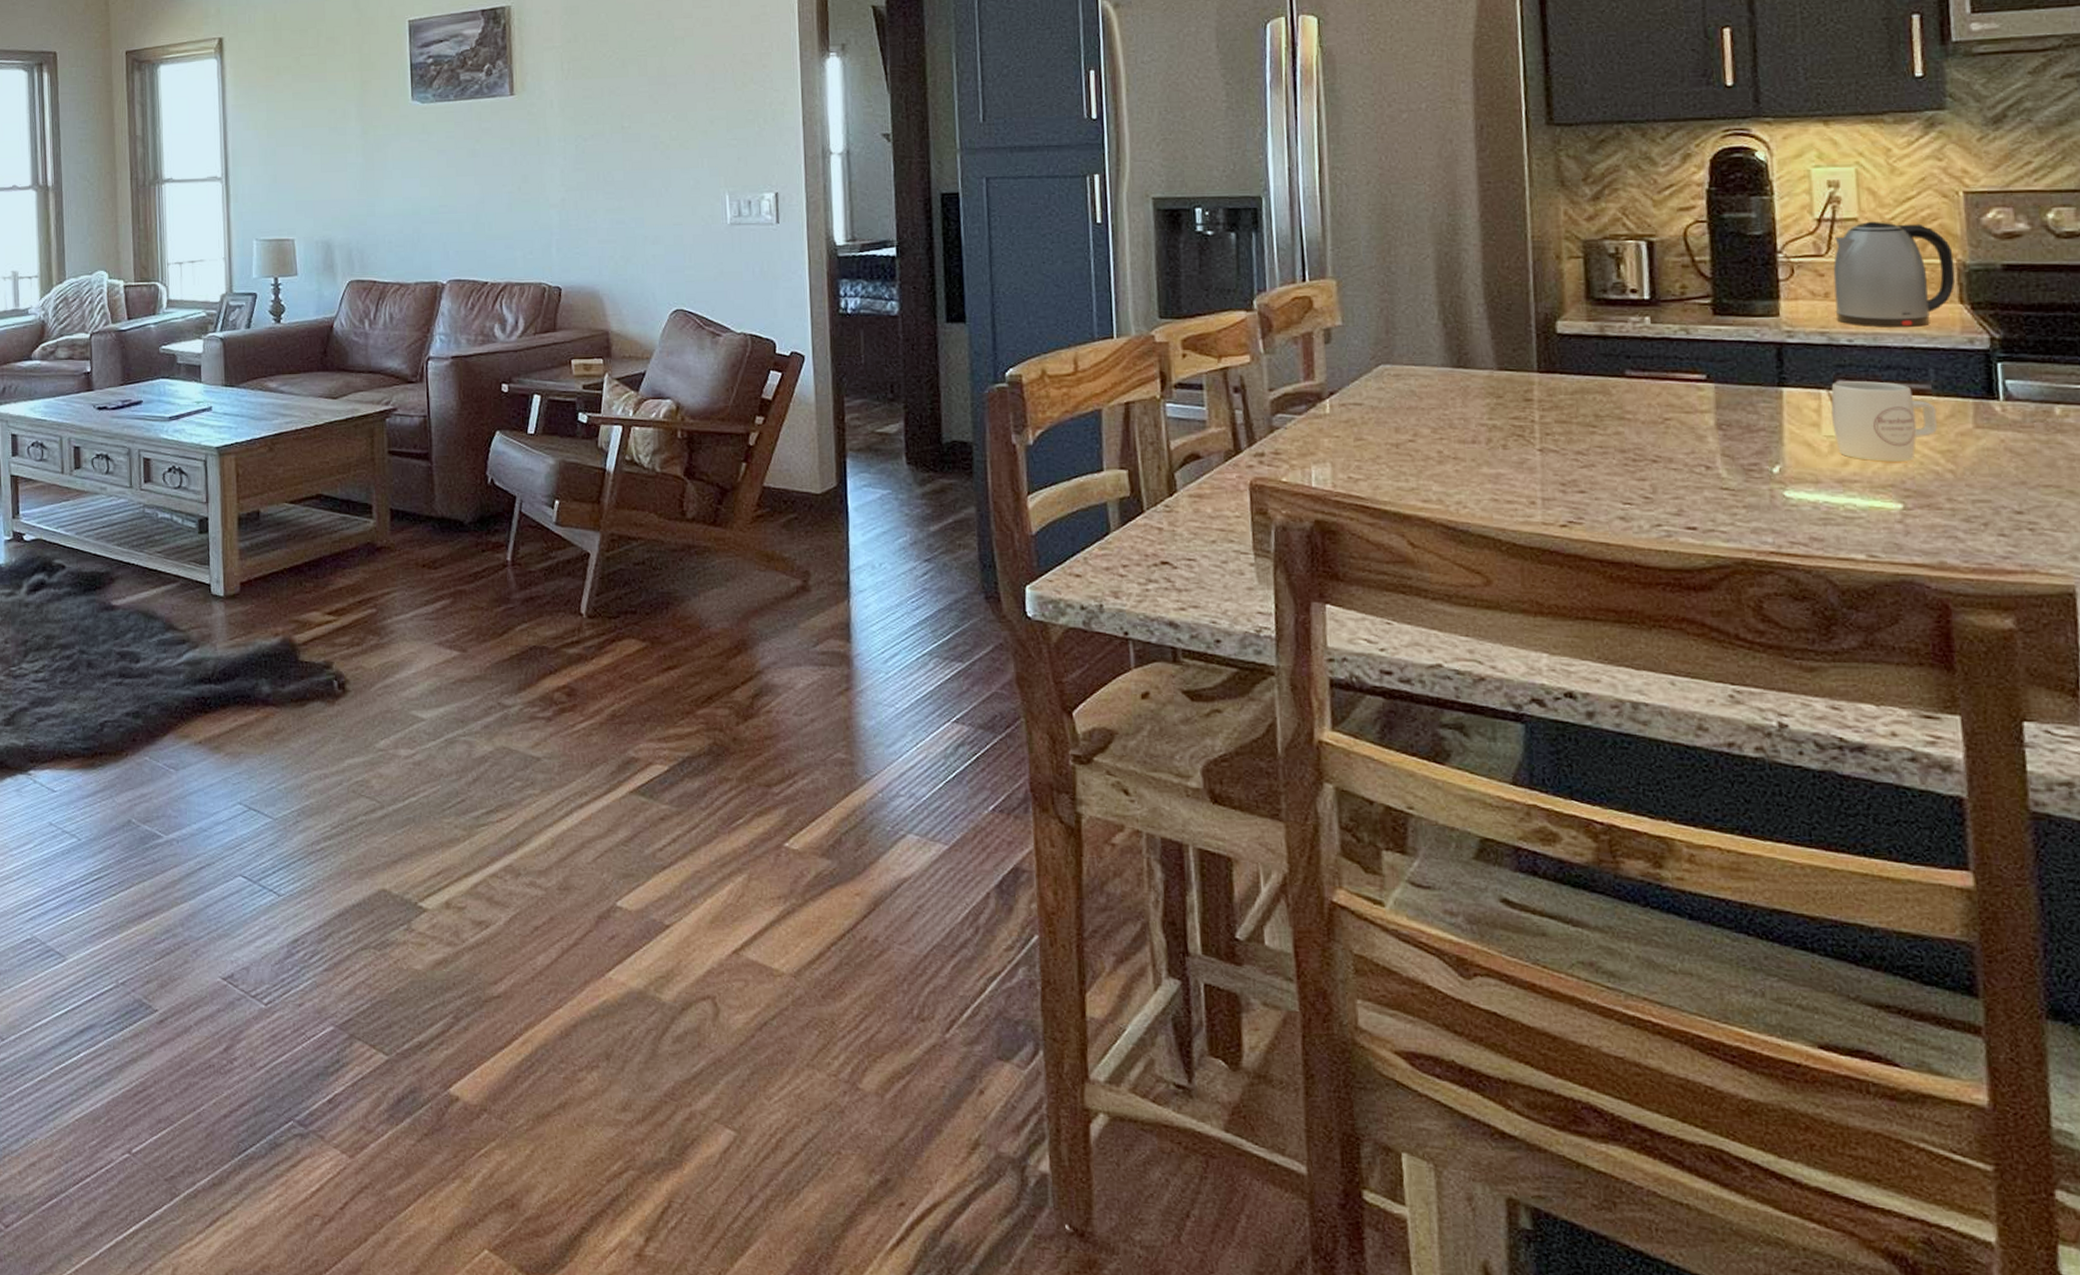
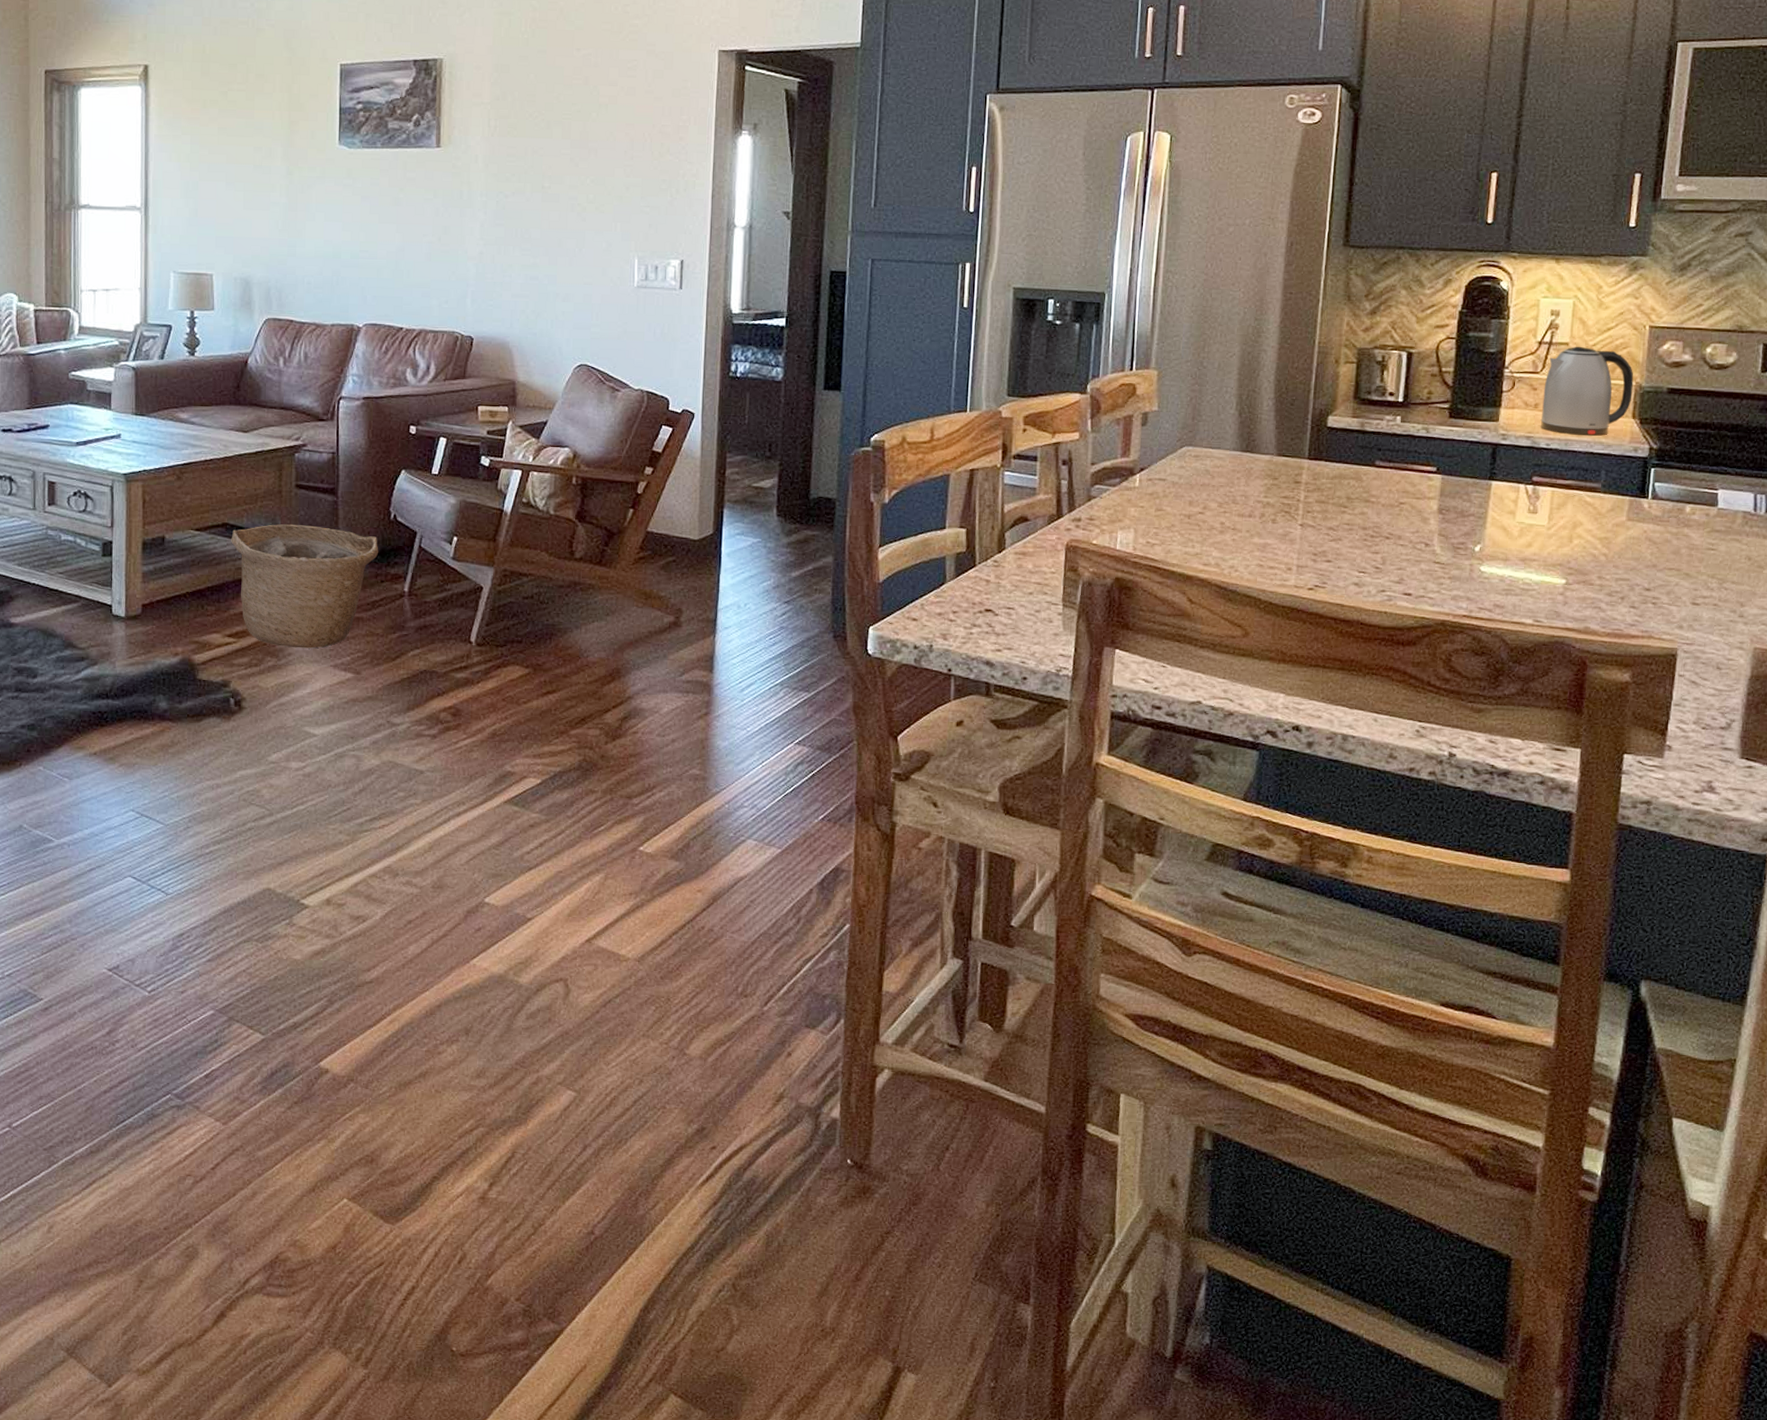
basket: none [326,493,478,625] -> present [231,524,379,649]
mug: present [1831,381,1938,462] -> none [1524,478,1602,546]

